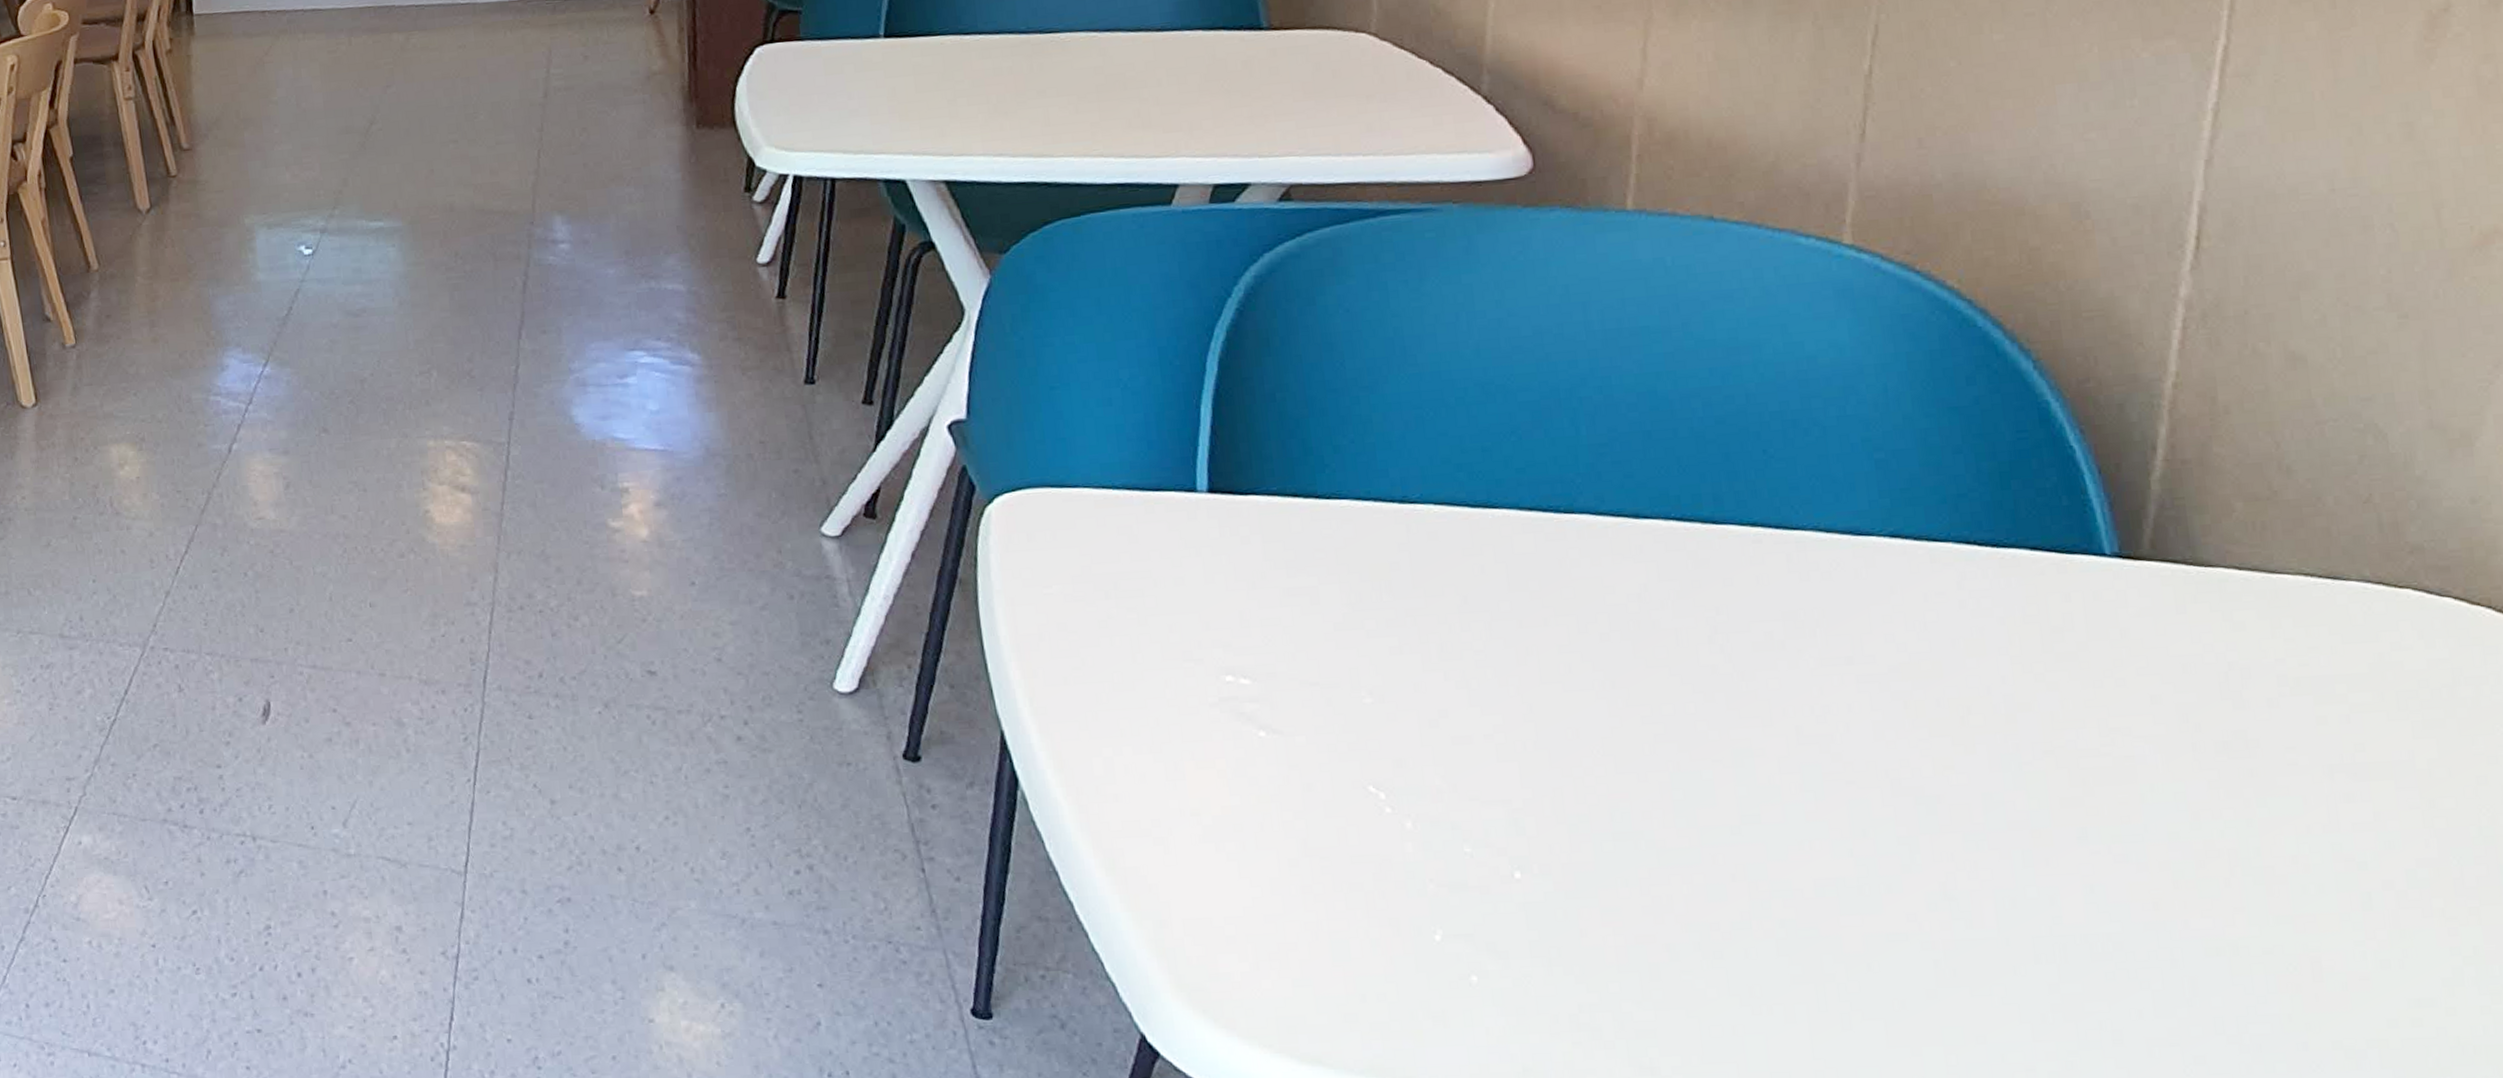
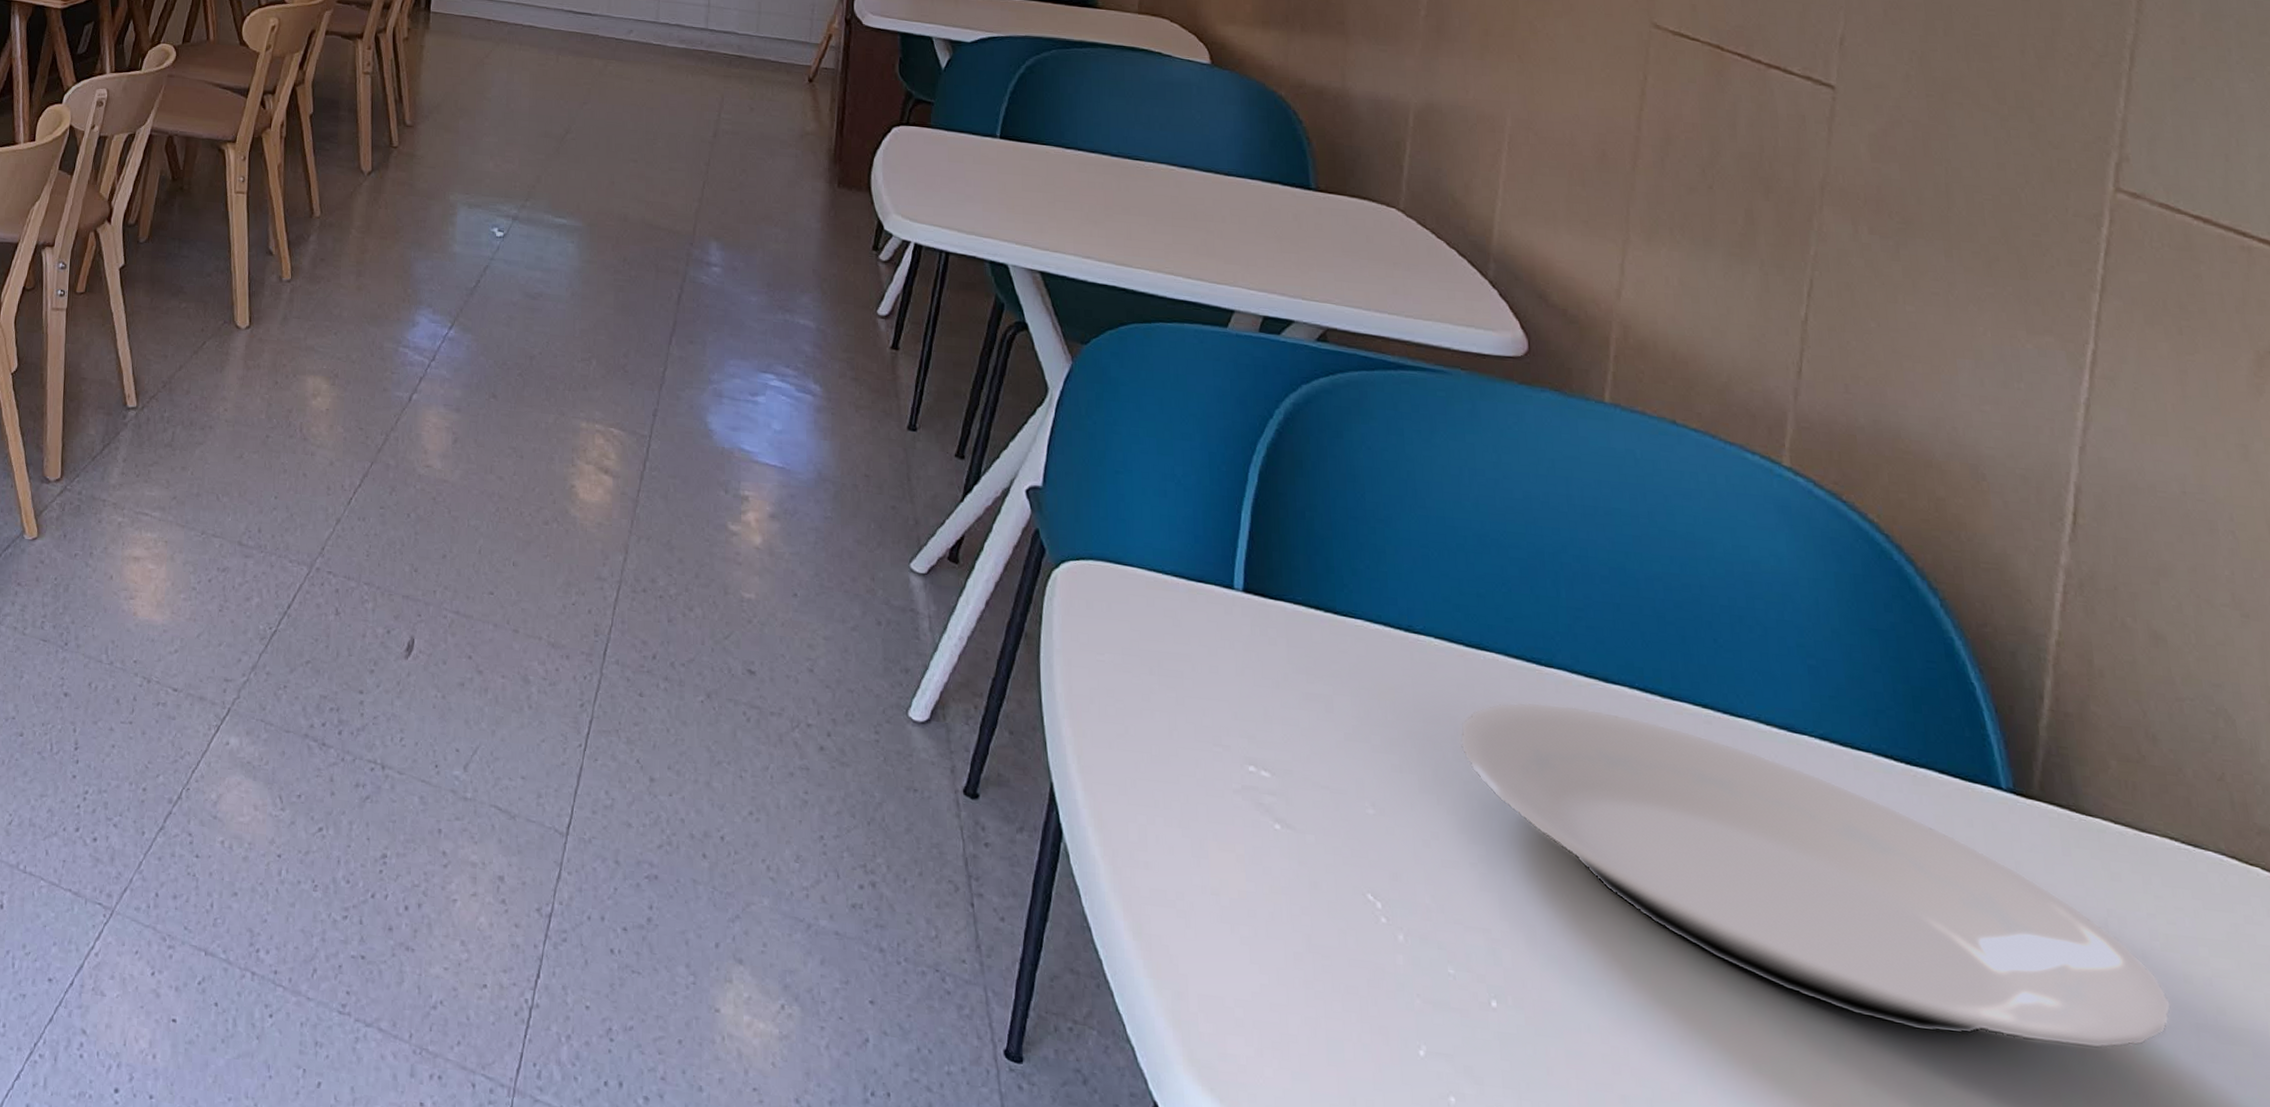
plate: none [1466,549,2302,825] -> present [1459,701,2172,1050]

